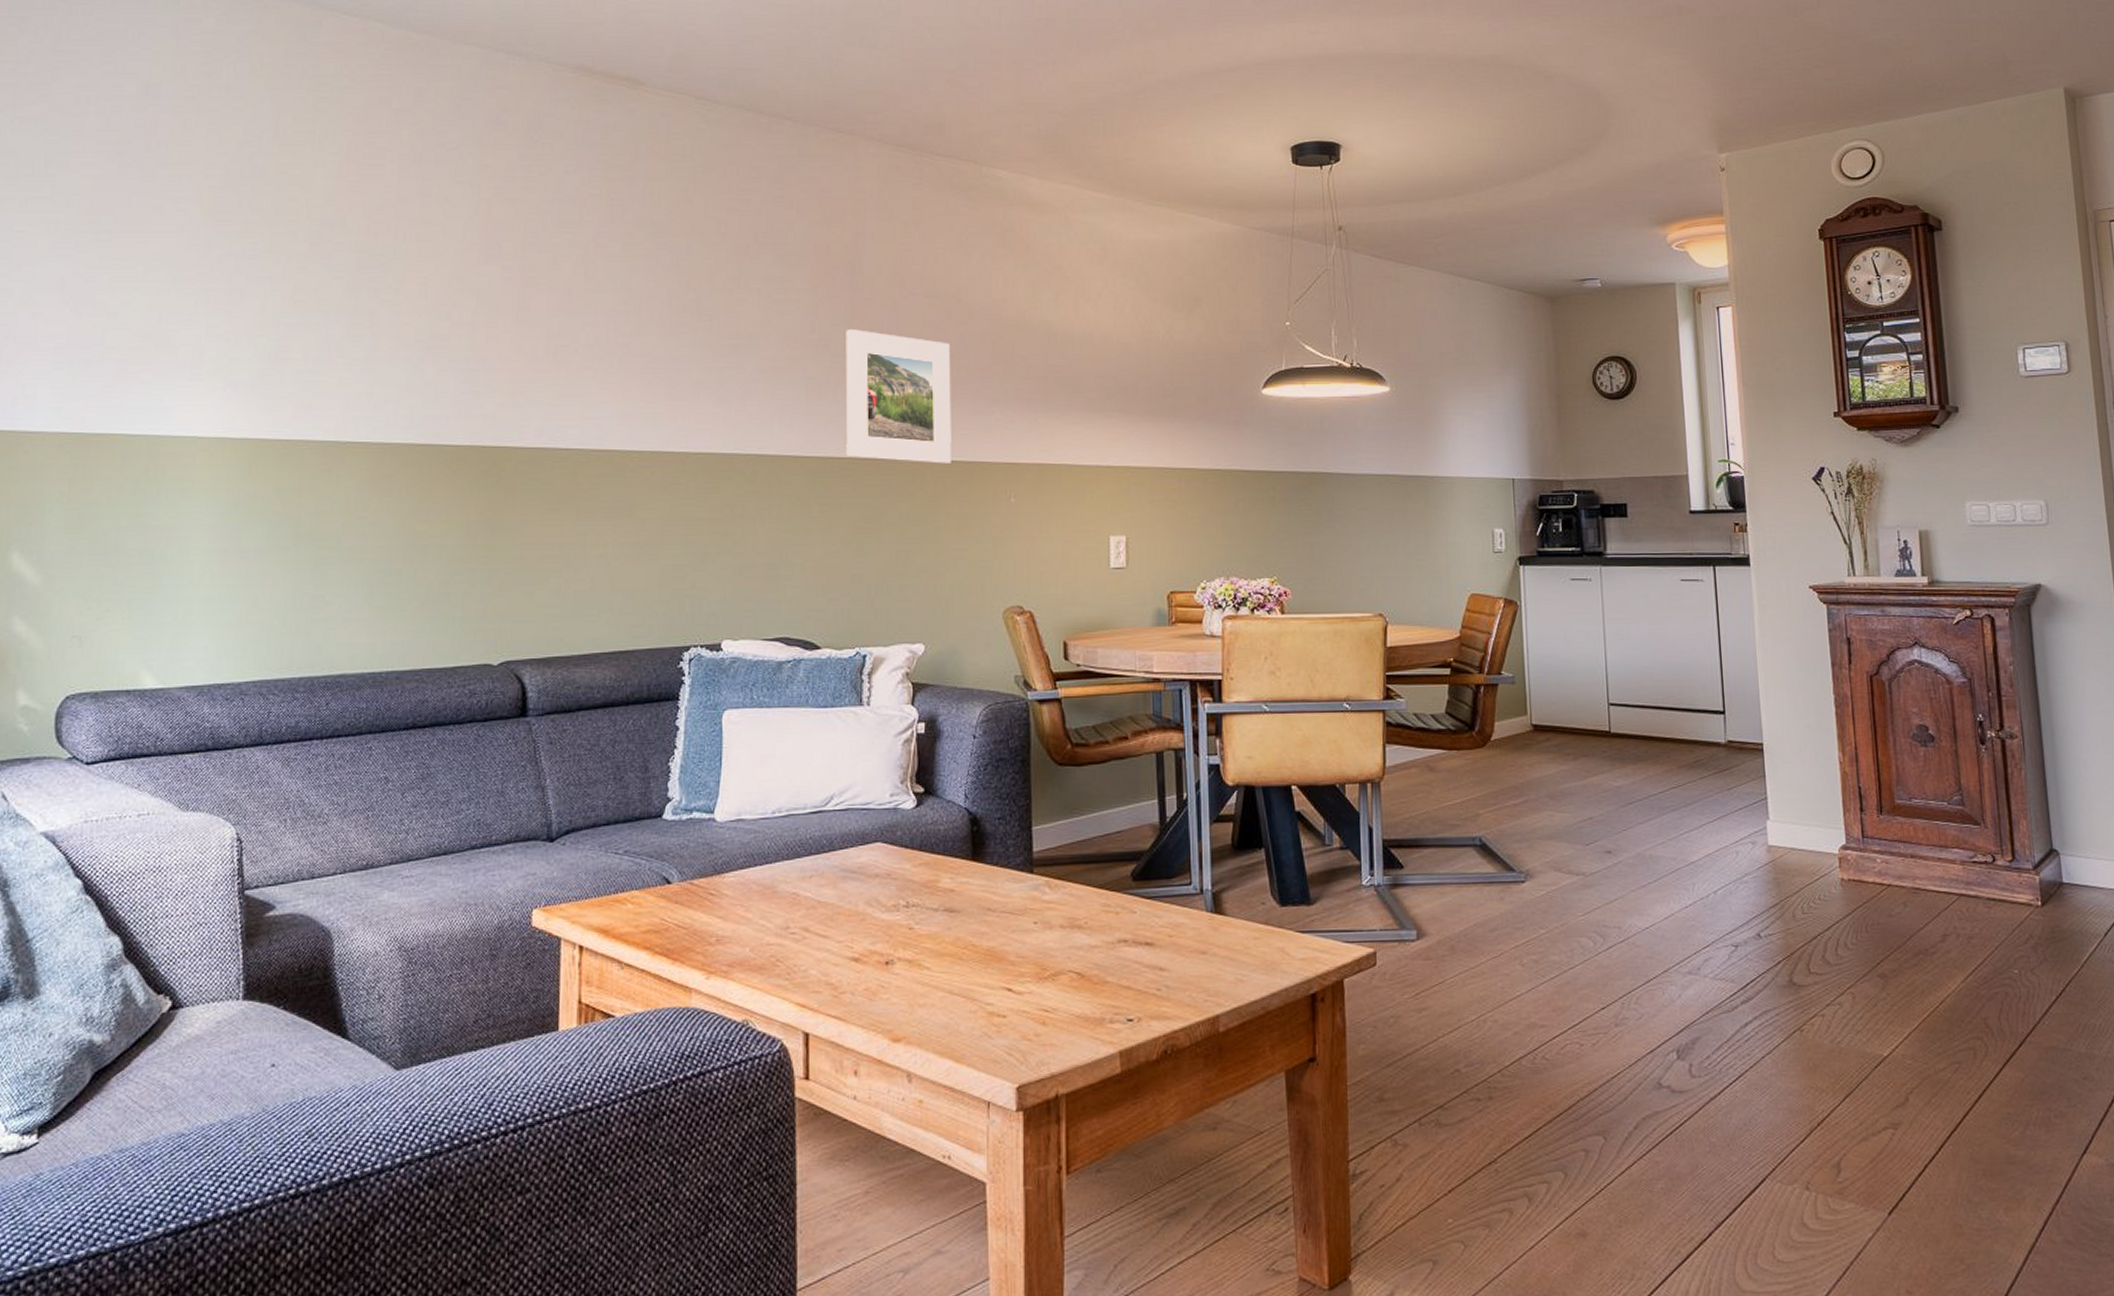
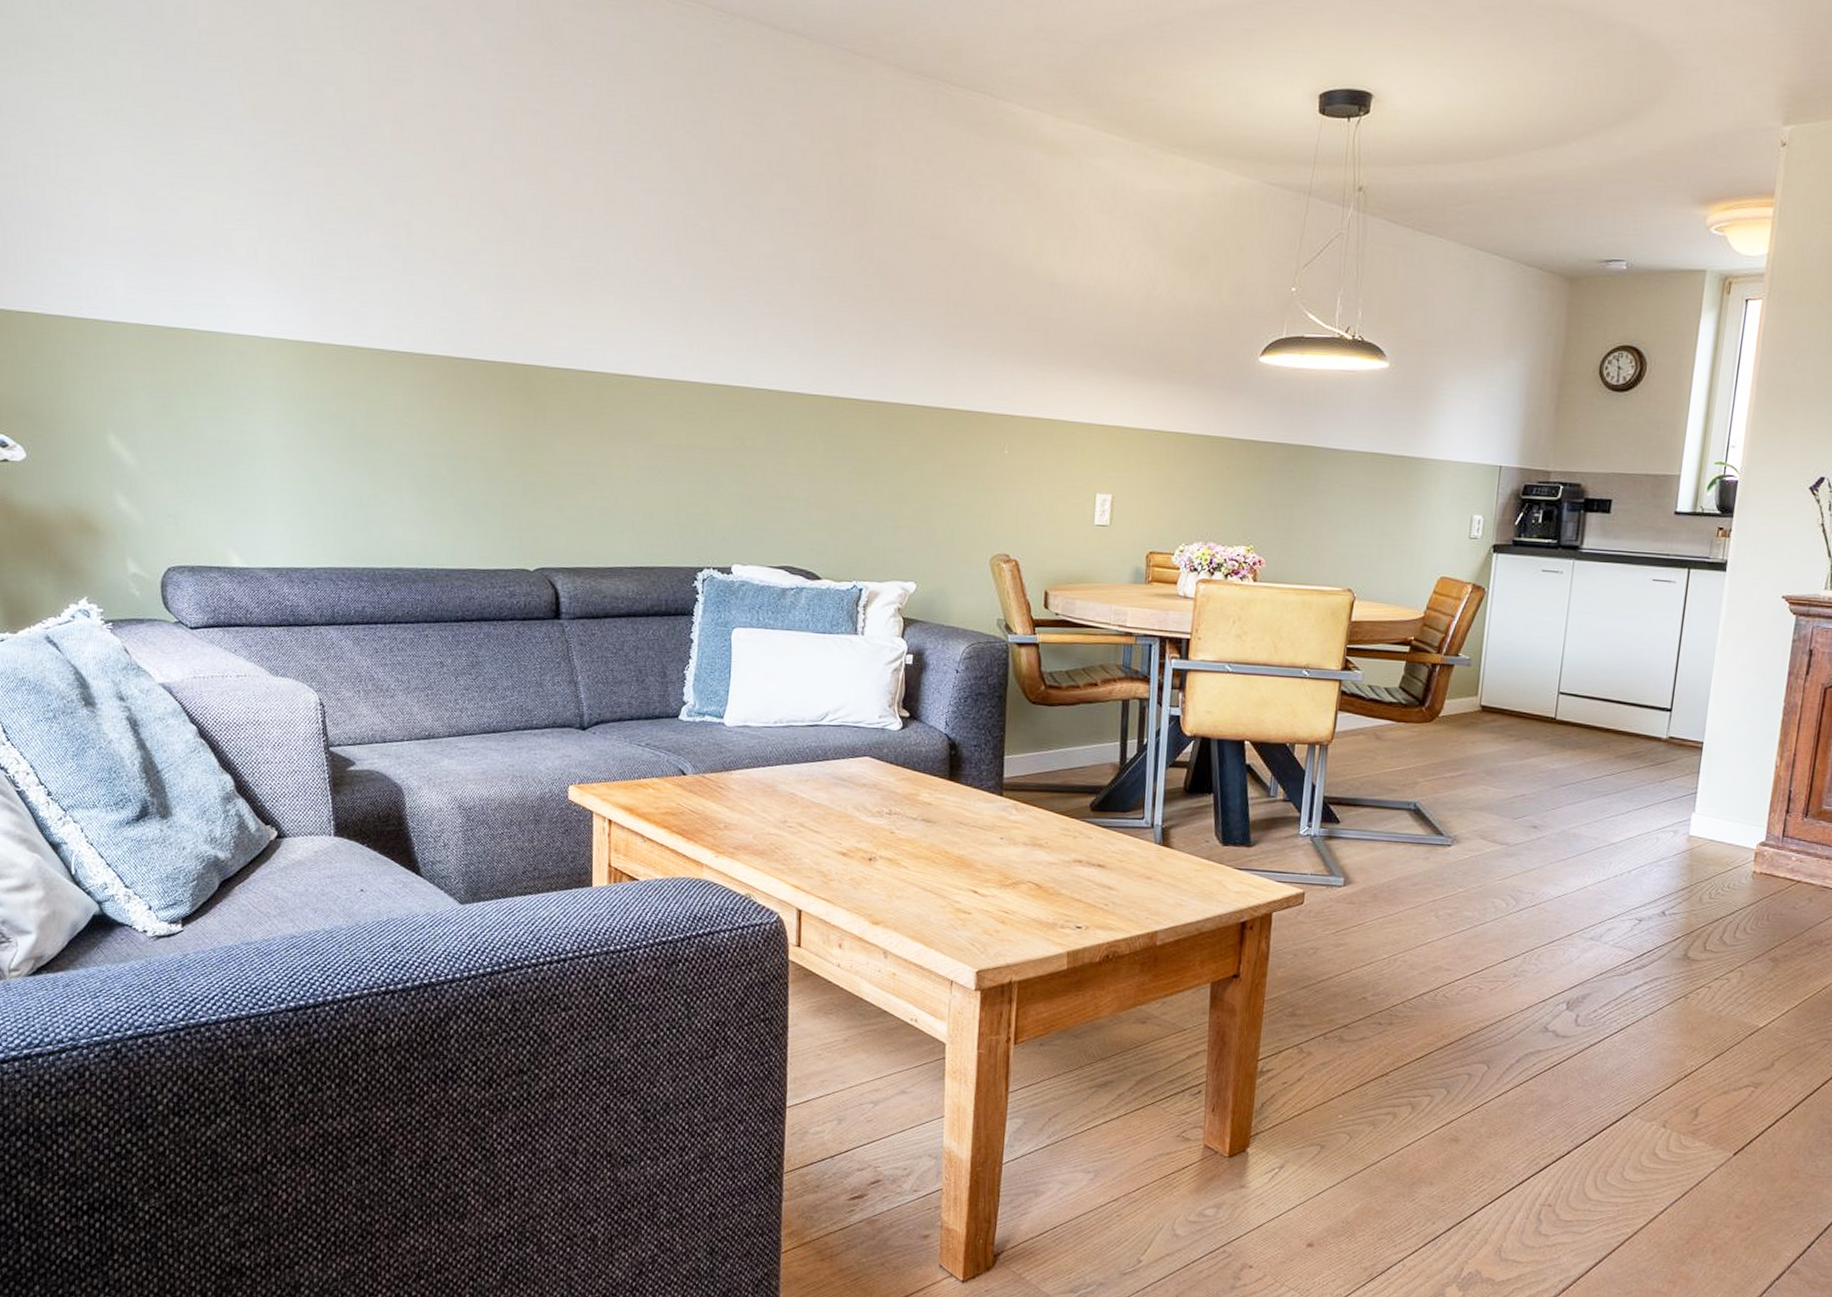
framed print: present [845,329,951,465] -> none [850,268,955,412]

